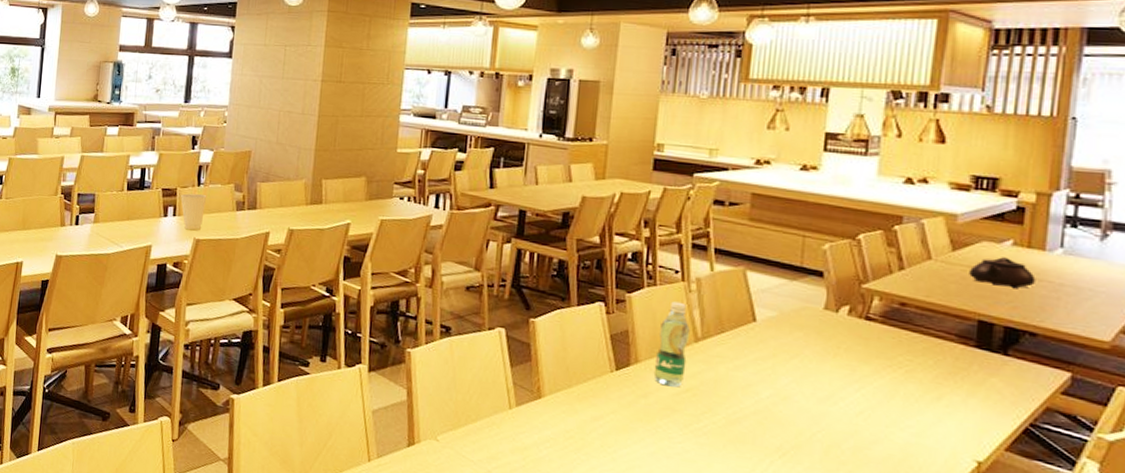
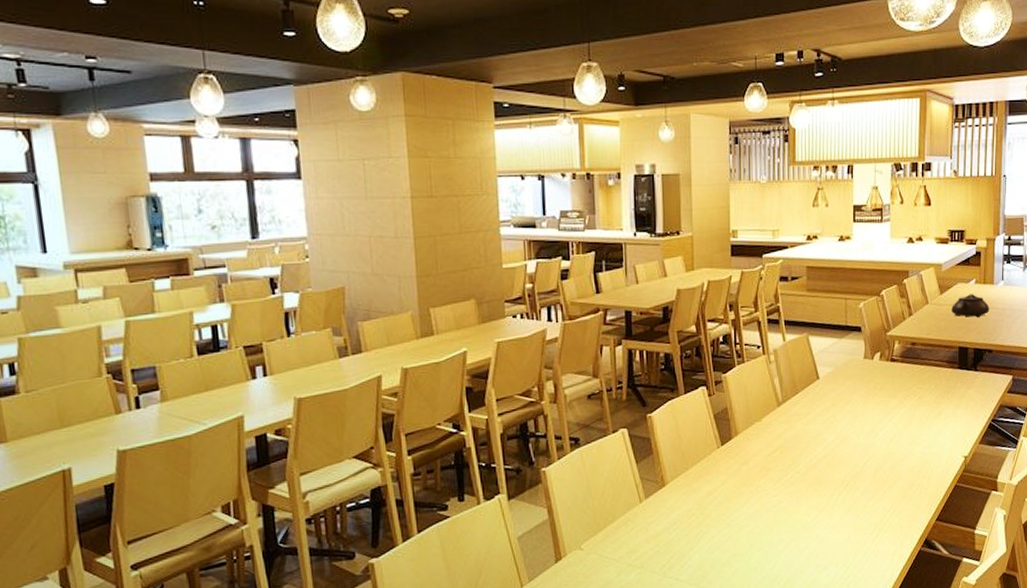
cup: present [180,193,207,232] -> none [267,346,302,391]
bottle: present [653,301,691,388] -> none [750,373,774,450]

